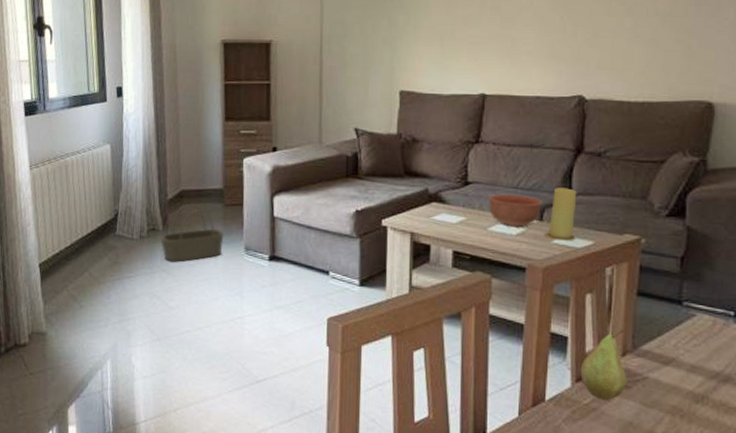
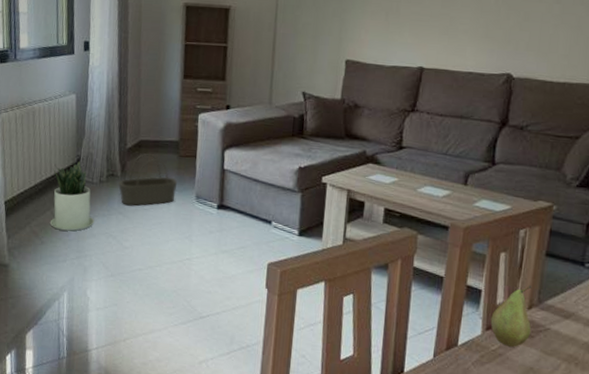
planter: none [88,216,137,293] -> present [49,161,95,232]
bowl: present [489,193,542,227] -> none [419,158,467,189]
candle: present [545,188,577,241] -> none [468,156,499,205]

